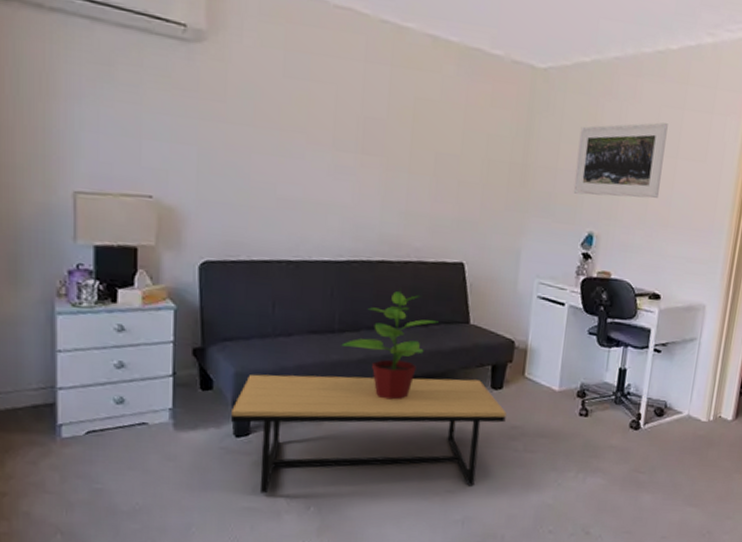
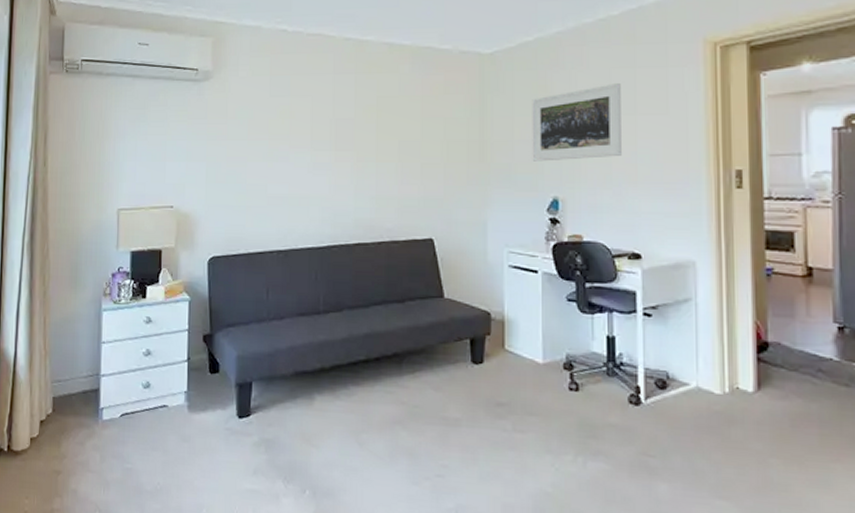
coffee table: present [231,374,507,494] -> none [235,354,490,475]
potted plant: present [341,289,439,400] -> none [326,268,414,378]

